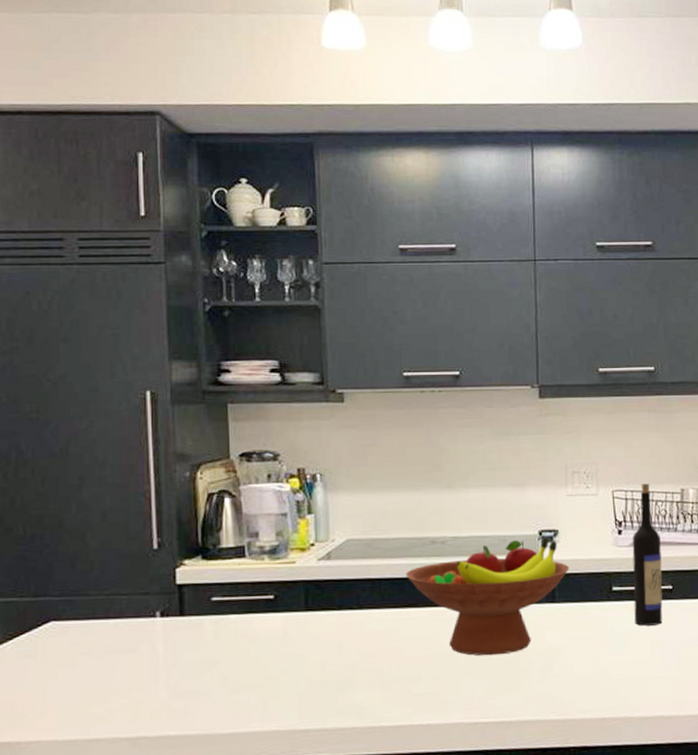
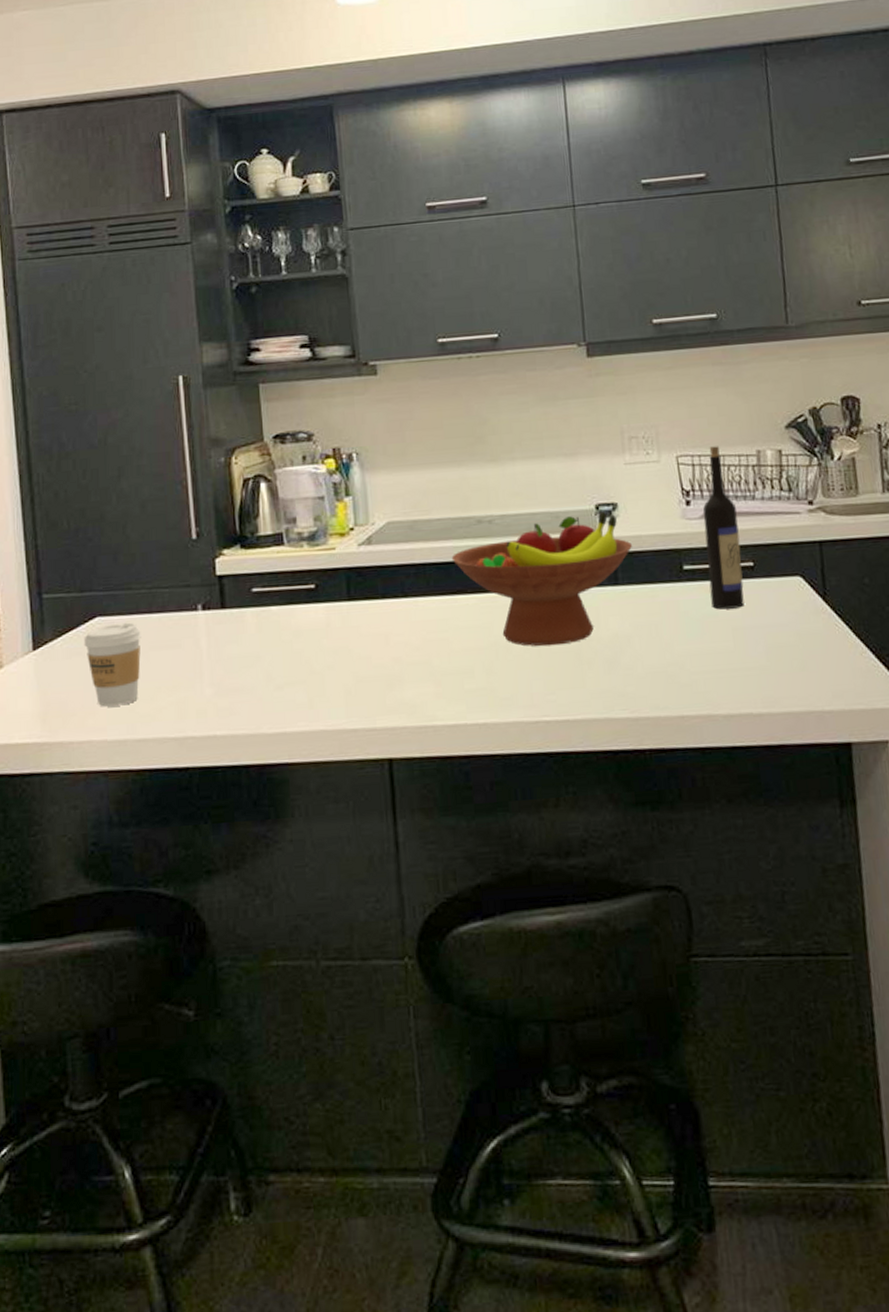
coffee cup: none [36,627,97,708] -> present [83,622,141,707]

